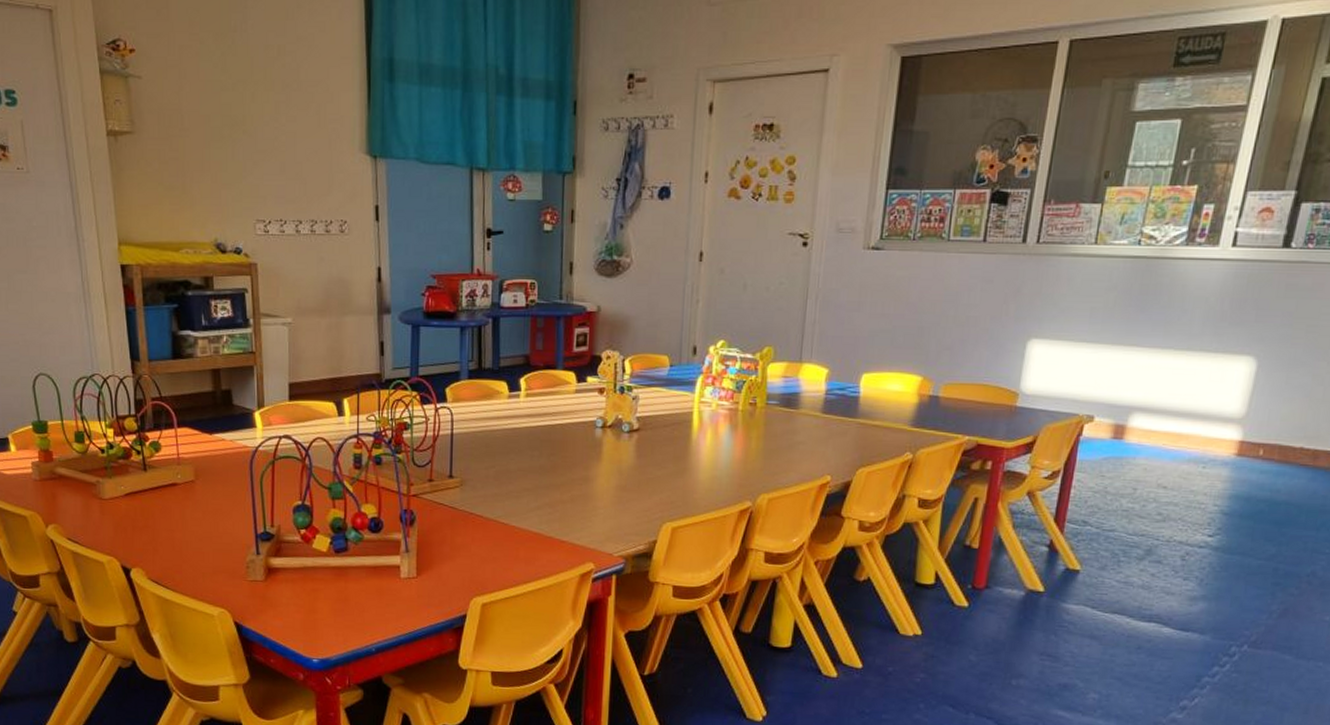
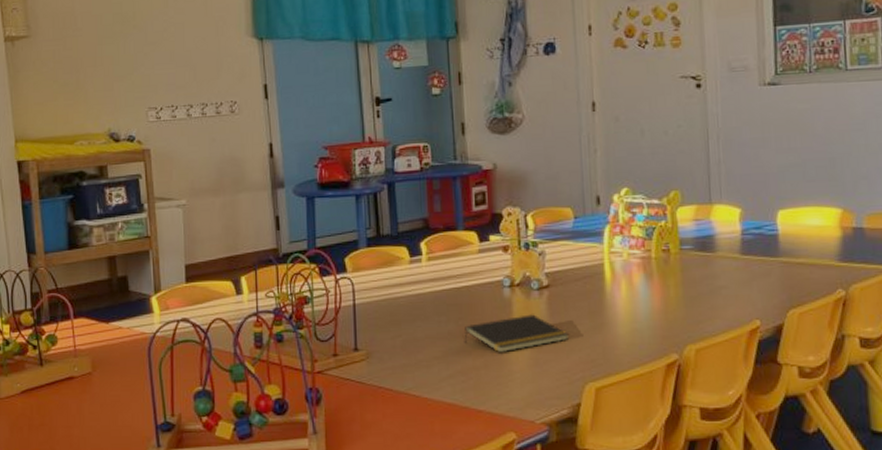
notepad: none [554,455,654,490] -> present [464,314,570,353]

